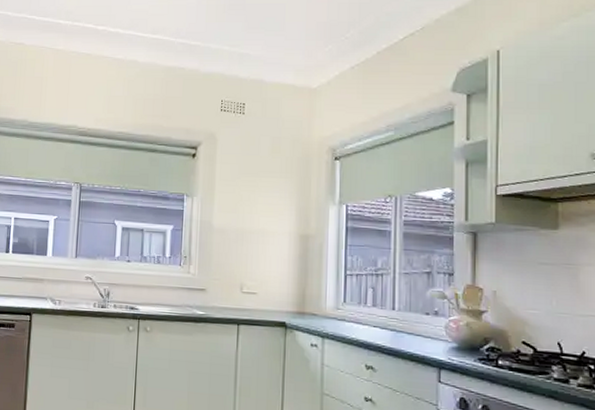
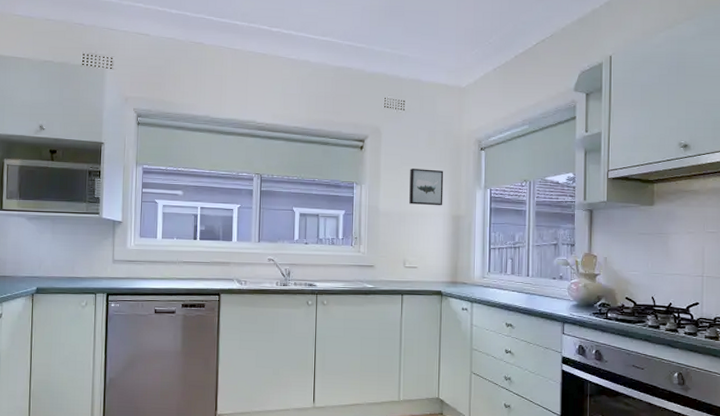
wall art: none [248,179,290,223] -> present [409,168,444,206]

